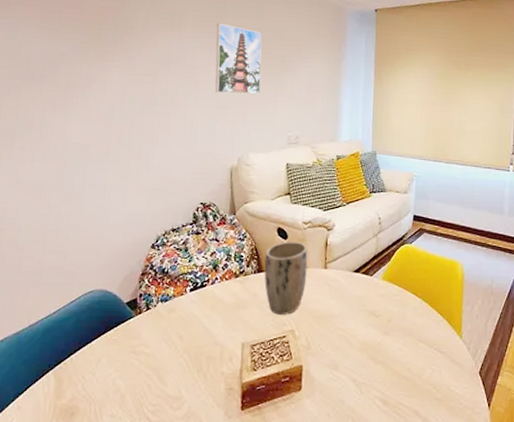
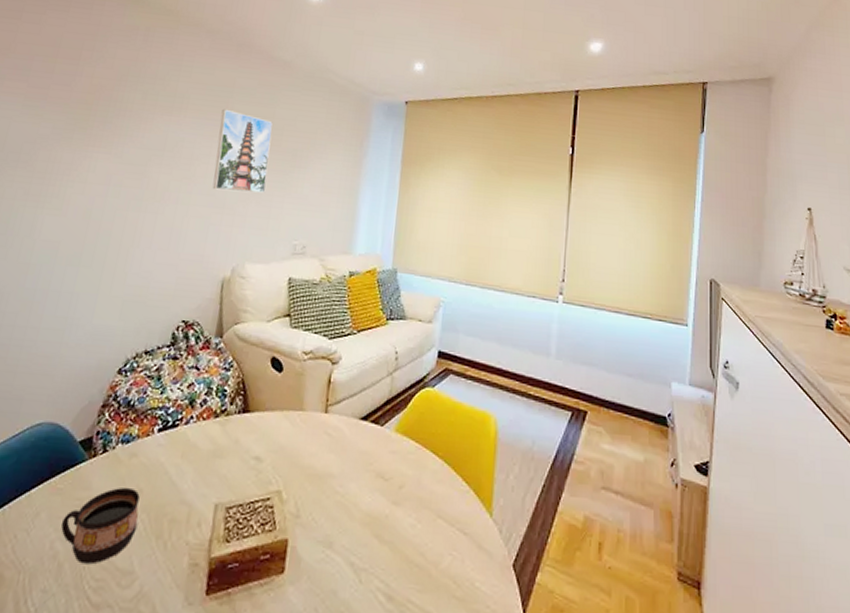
cup: none [119,335,182,394] -> present [60,487,140,565]
plant pot: present [264,242,308,315] -> none [249,375,306,470]

